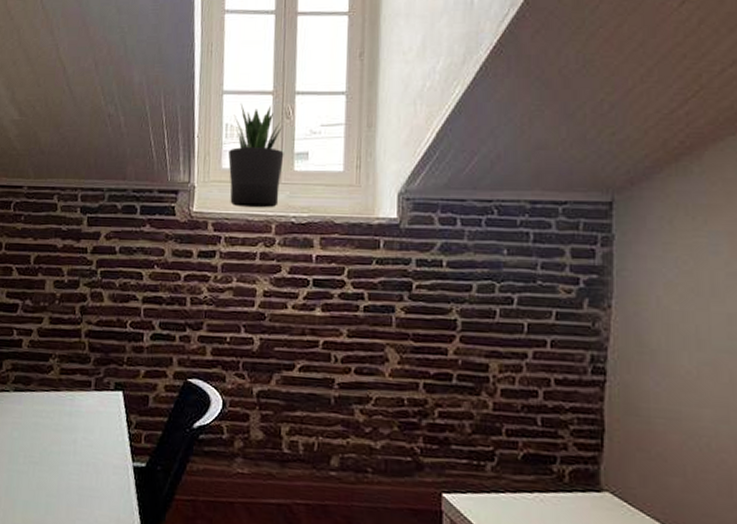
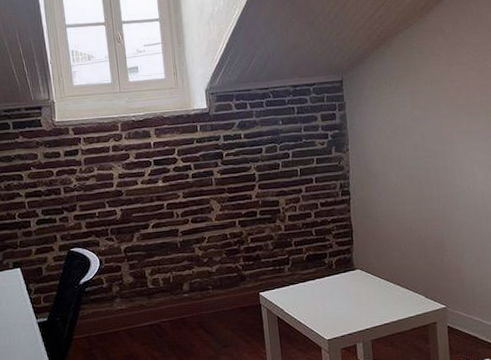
planter: present [228,104,284,208] -> none [77,34,121,114]

